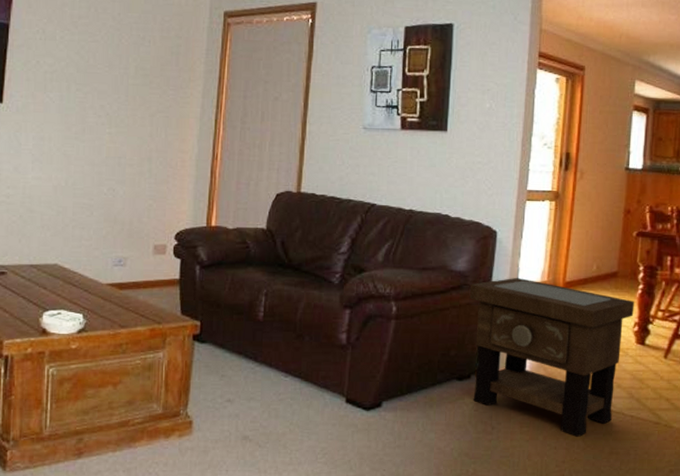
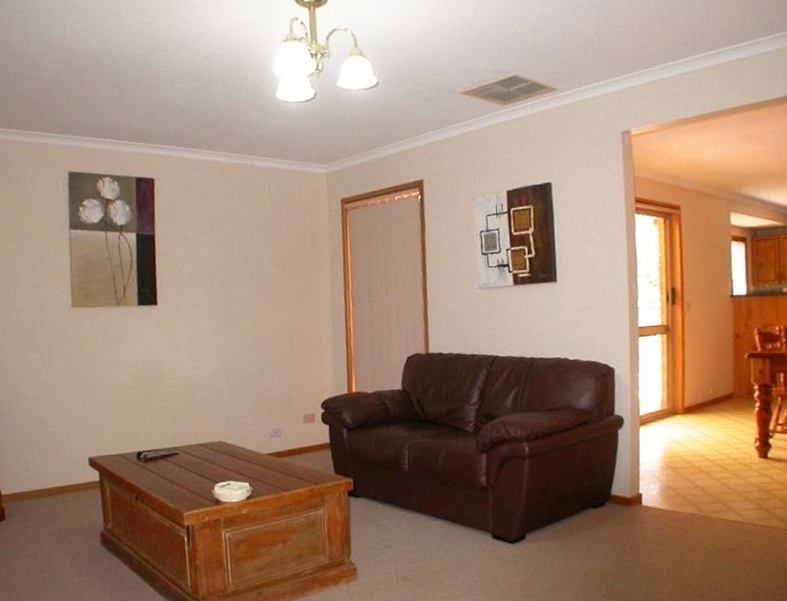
side table: present [469,277,634,437] -> none [594,408,754,550]

